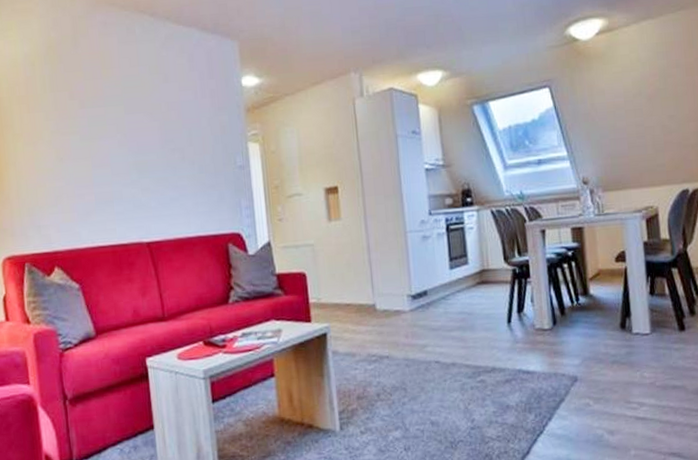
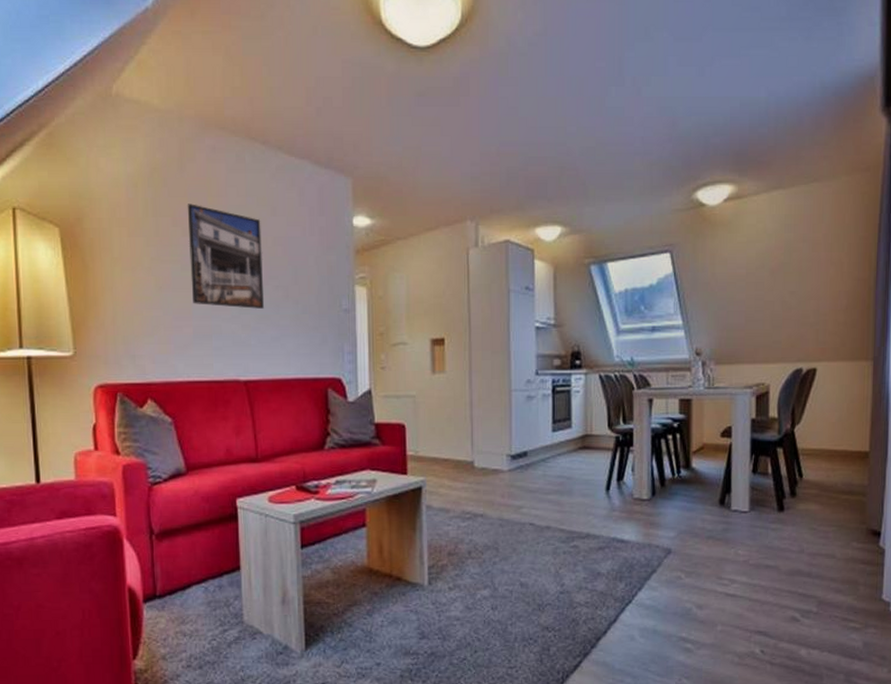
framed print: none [82,77,163,173] -> present [187,204,265,309]

